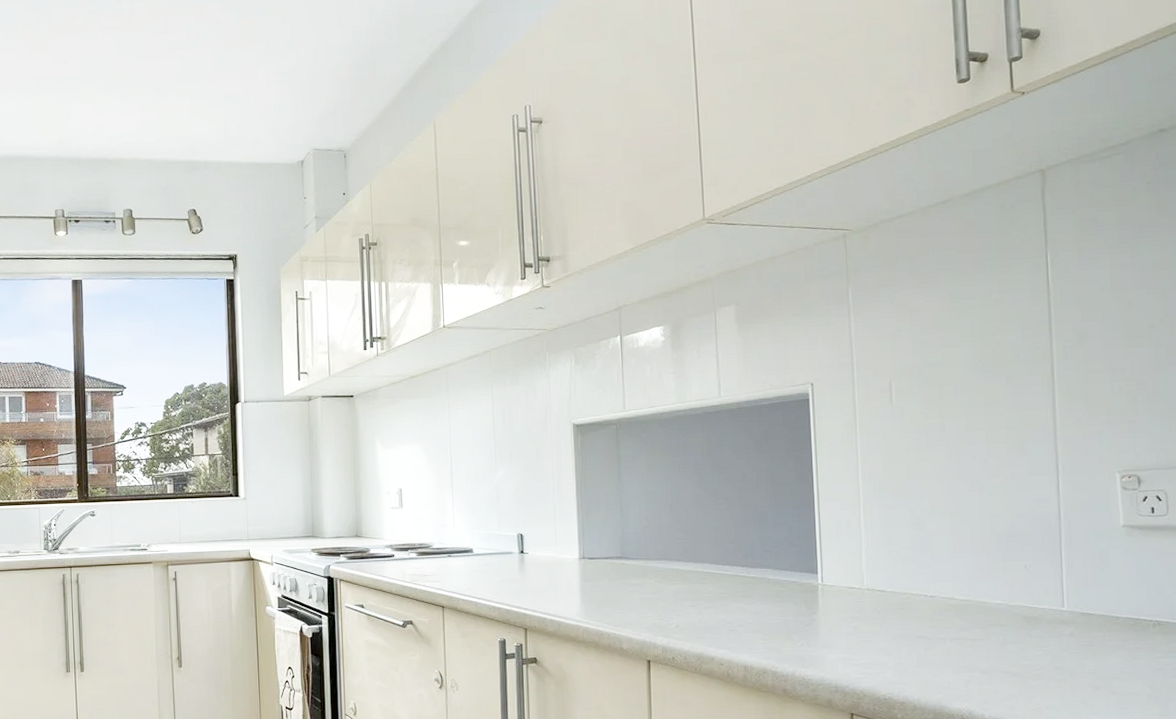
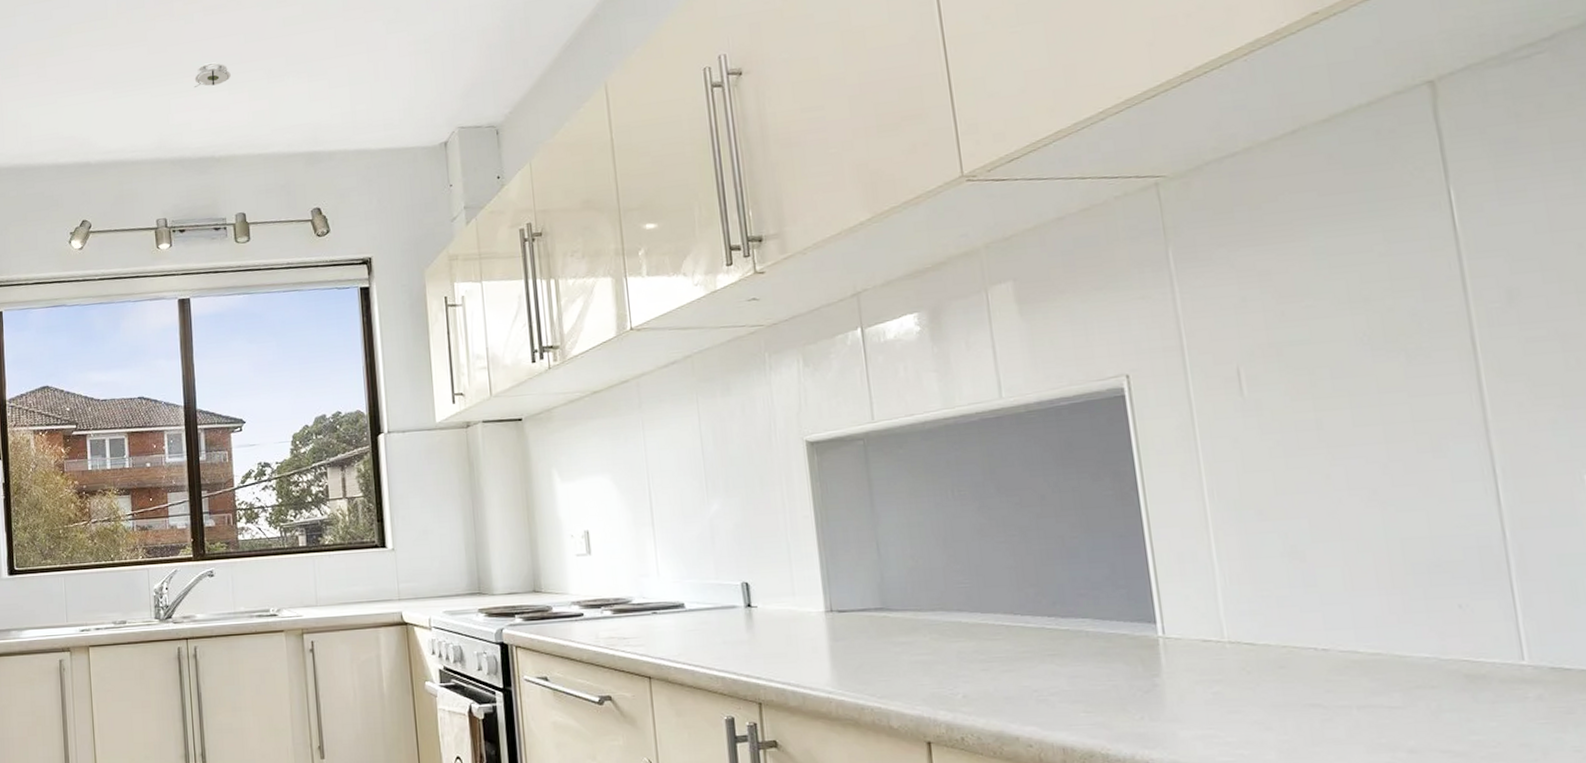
smoke detector: none [91,76,123,97] -> present [194,62,231,87]

